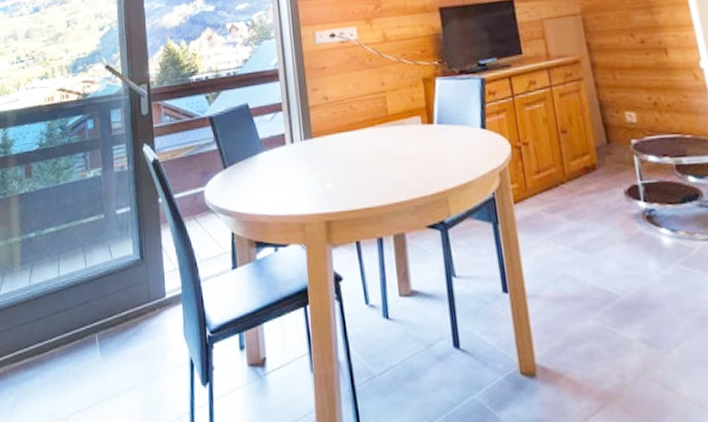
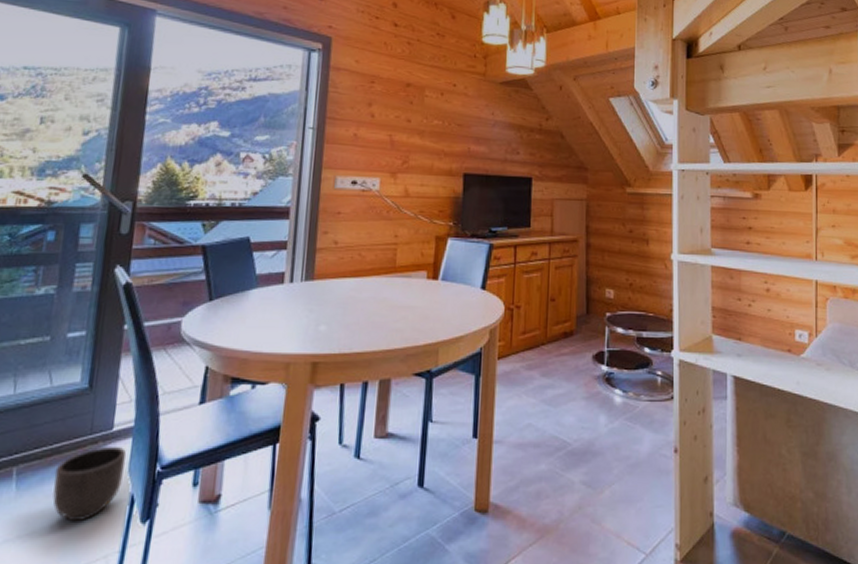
planter: none [127,312,181,385] -> present [52,446,127,522]

